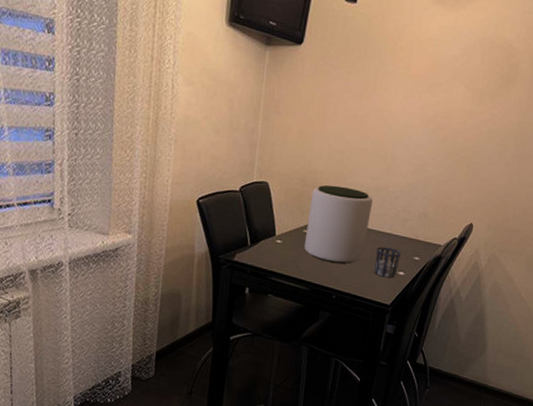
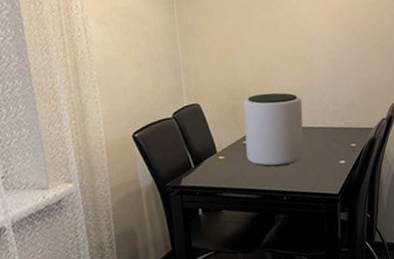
cup: present [374,247,401,278] -> none [315,140,339,170]

